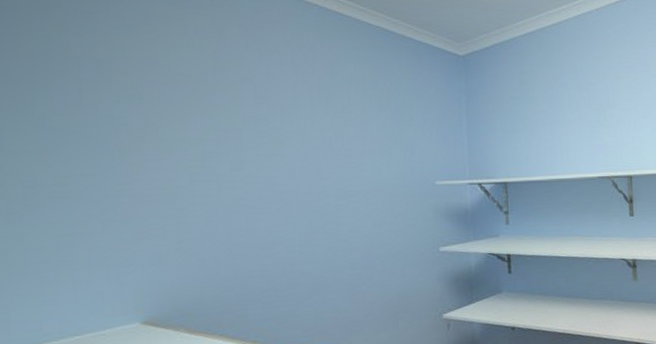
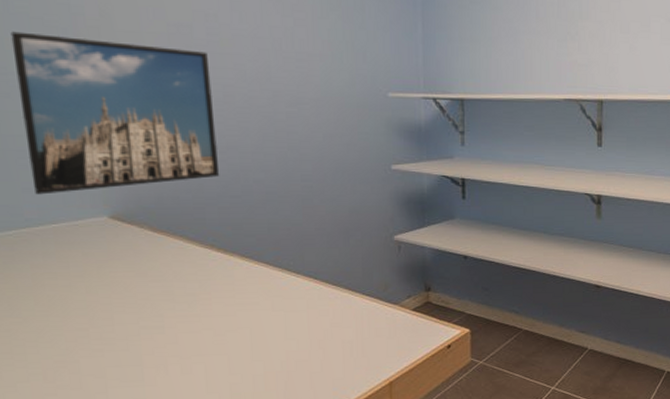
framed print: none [44,144,265,307] -> present [10,31,220,195]

